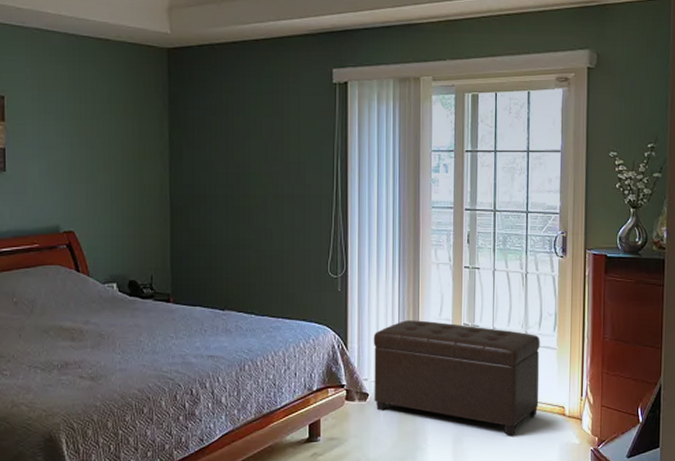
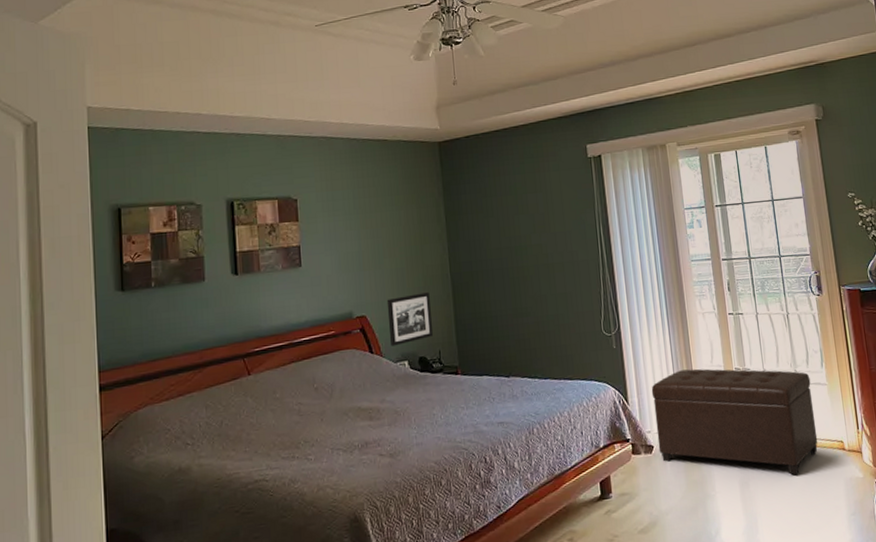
picture frame: none [98,213,145,266] -> present [386,292,433,346]

